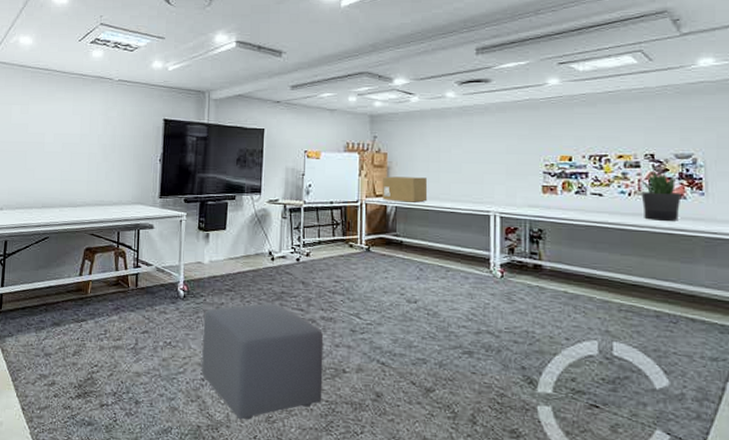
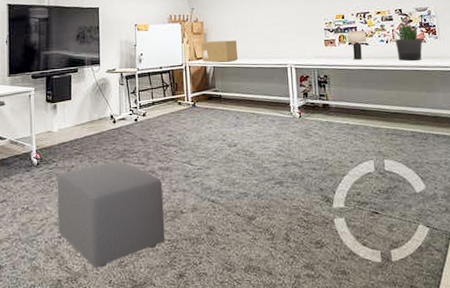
table lamp: none [574,177,601,214] -> present [347,31,367,60]

